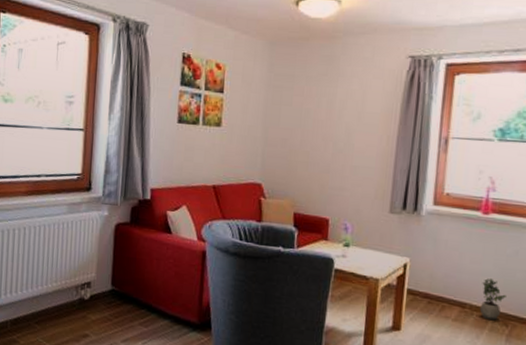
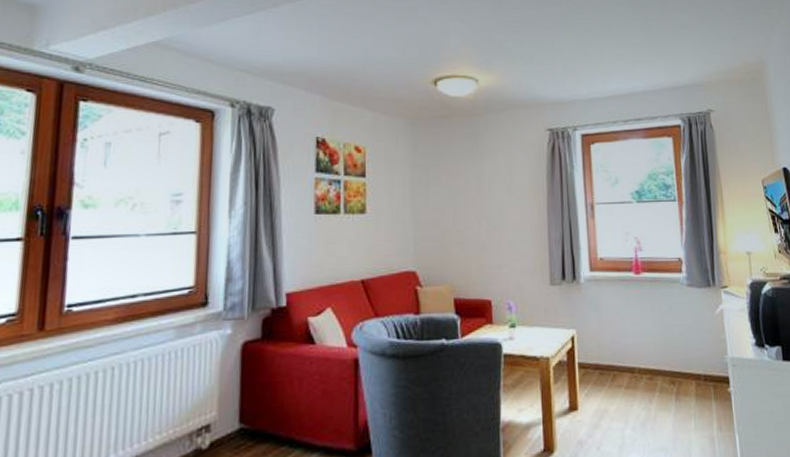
potted plant: present [479,278,506,321] -> none [645,338,669,381]

